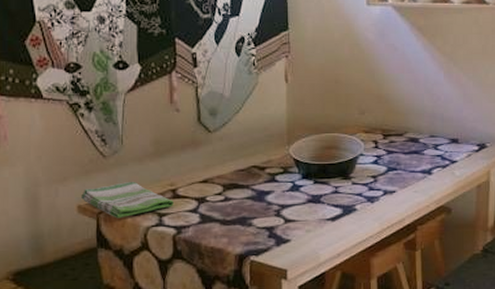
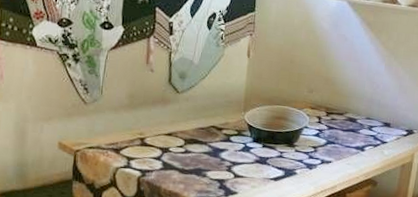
dish towel: present [81,181,173,219] -> none [62,126,141,158]

